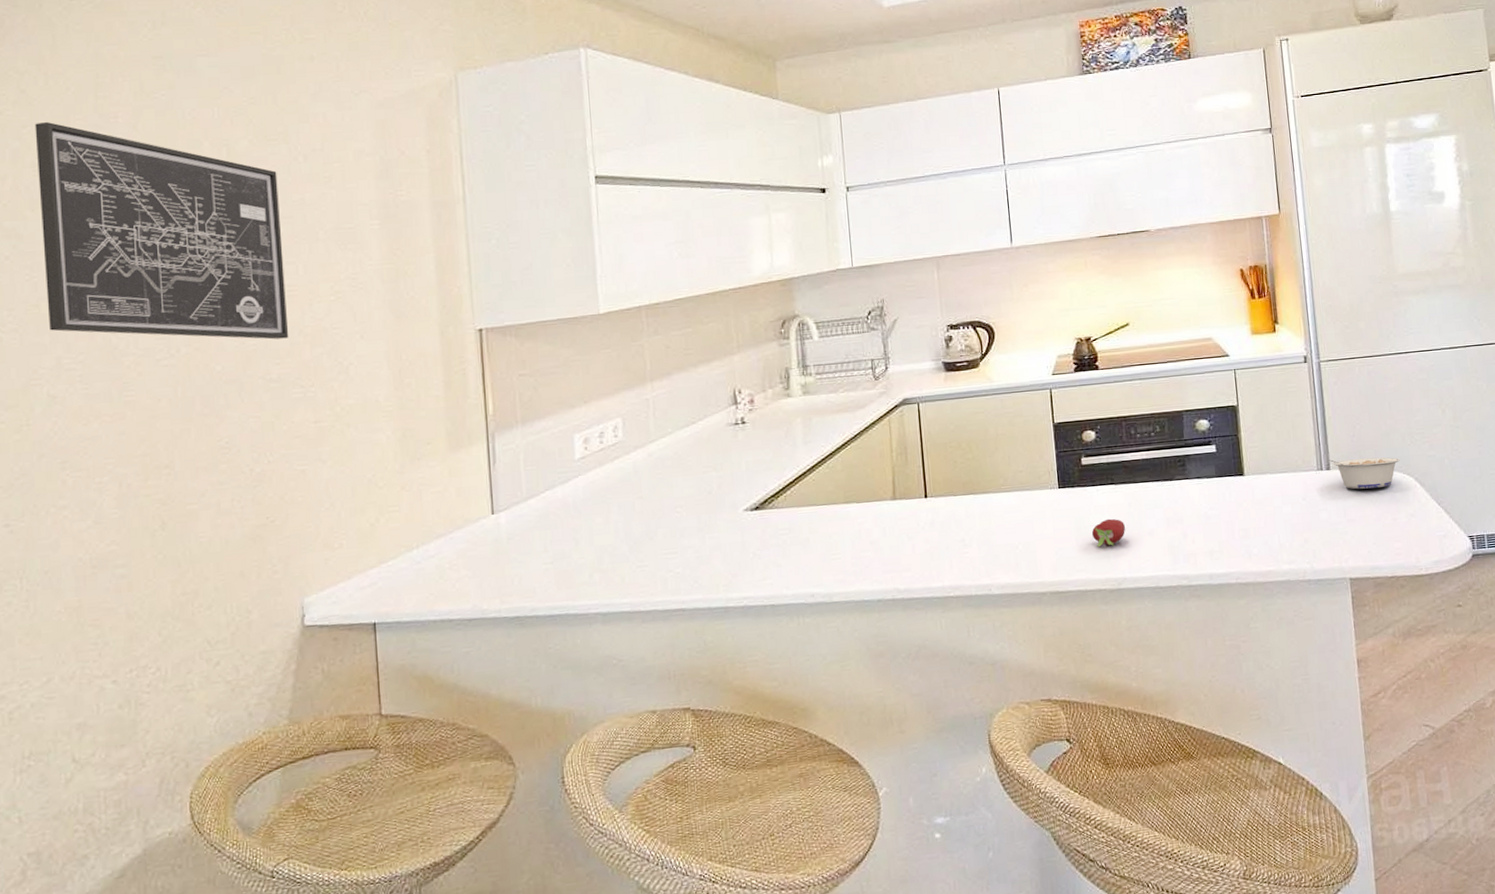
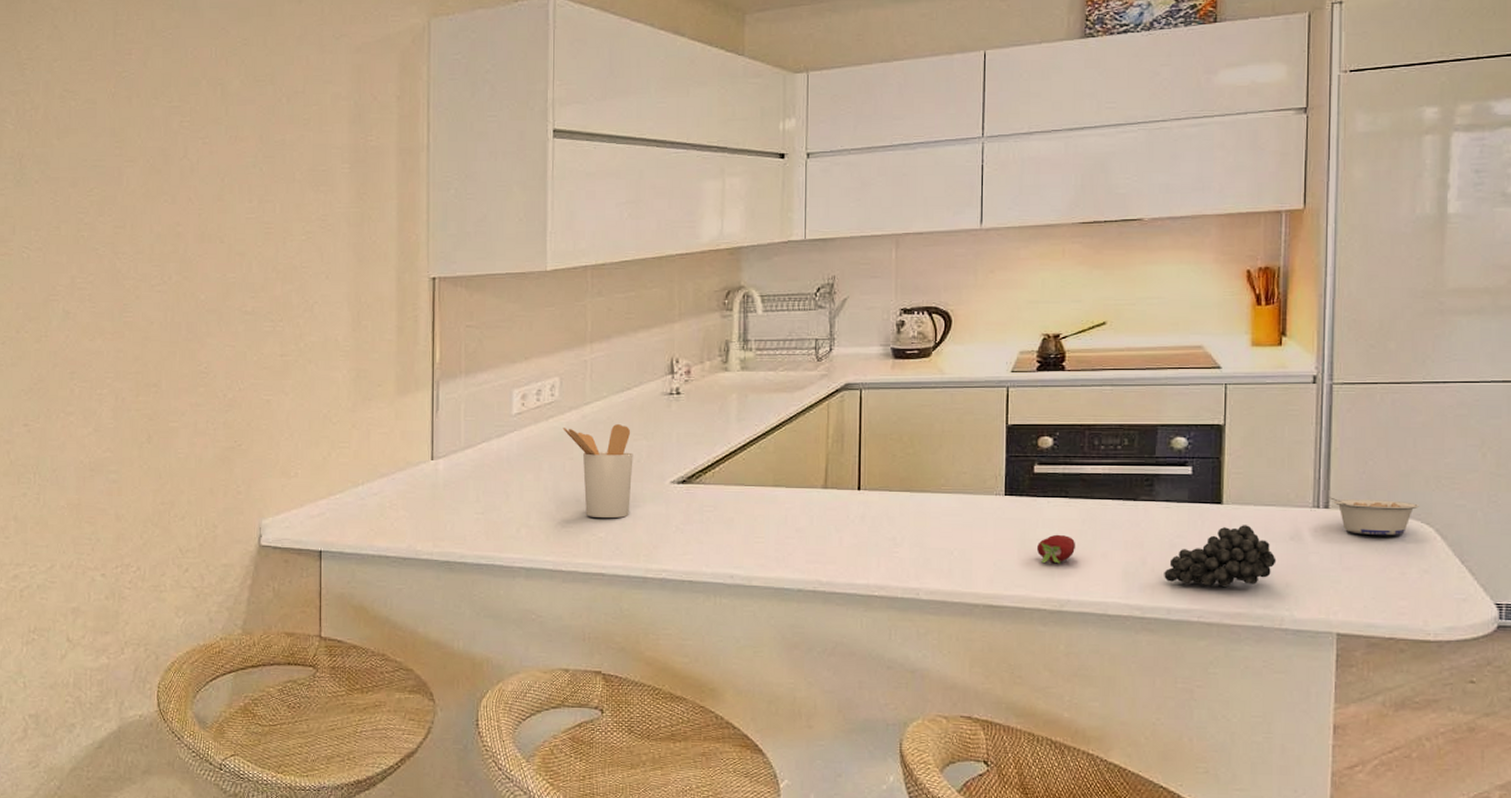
wall art: present [34,121,289,340] -> none [64,56,264,274]
utensil holder: none [629,458,705,554] -> present [562,424,633,519]
fruit: none [1203,492,1294,551] -> present [1164,525,1276,587]

